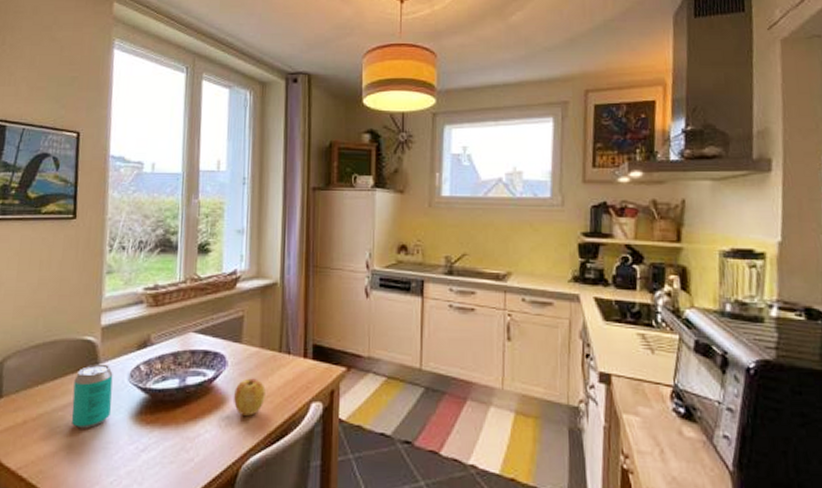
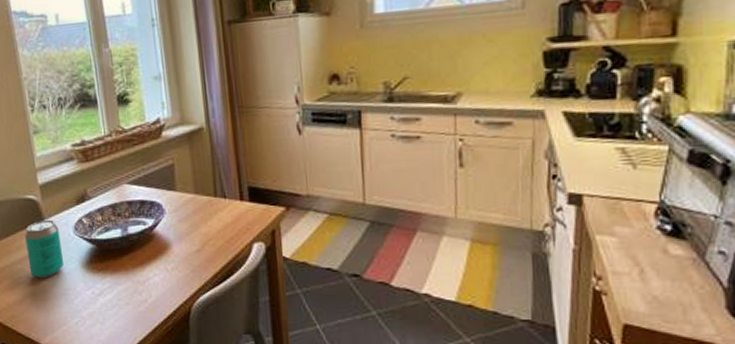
apple: present [234,378,266,416] -> none [176,224,207,259]

